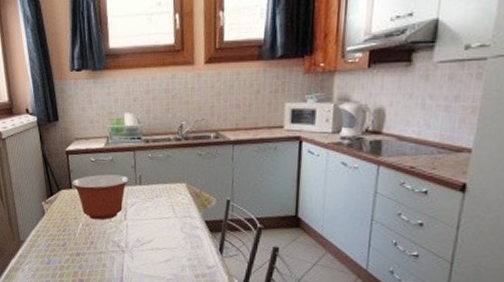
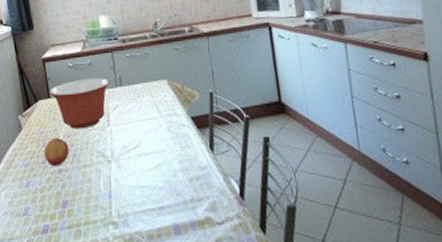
fruit: none [65,224,87,250] -> present [45,137,69,166]

